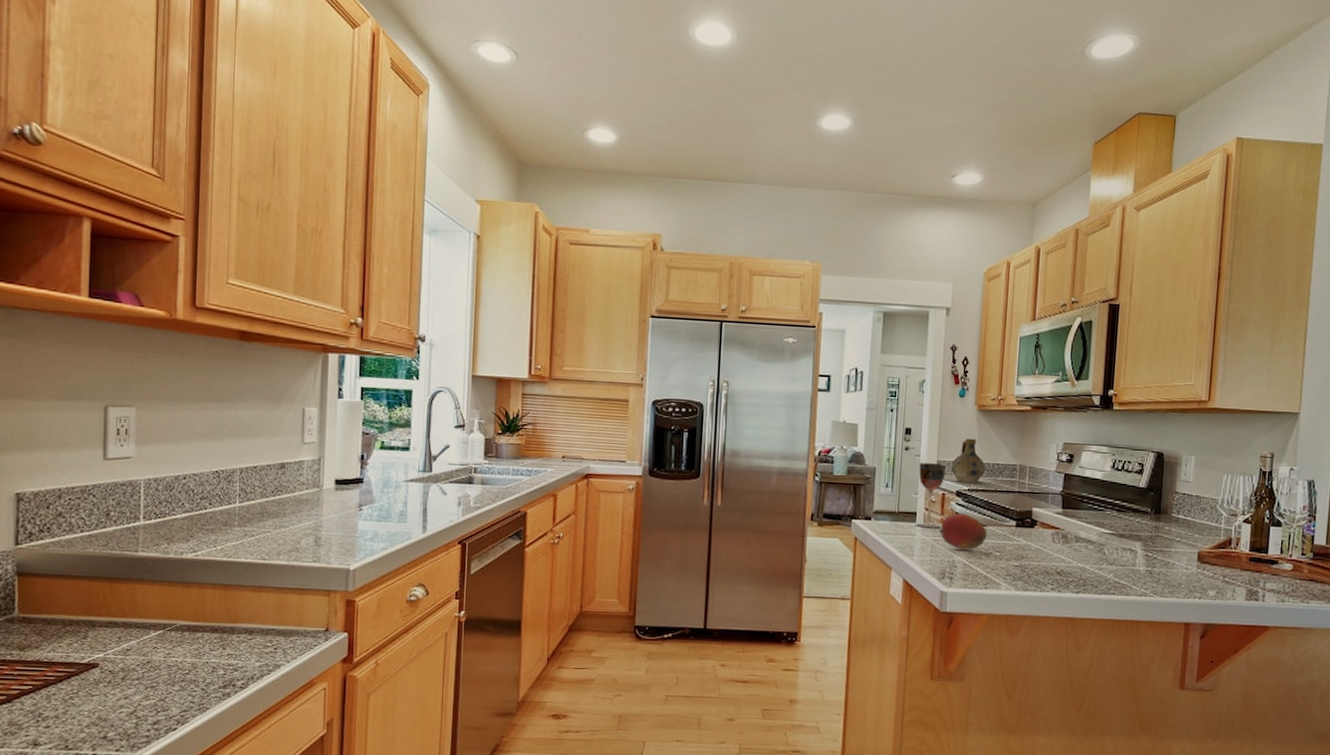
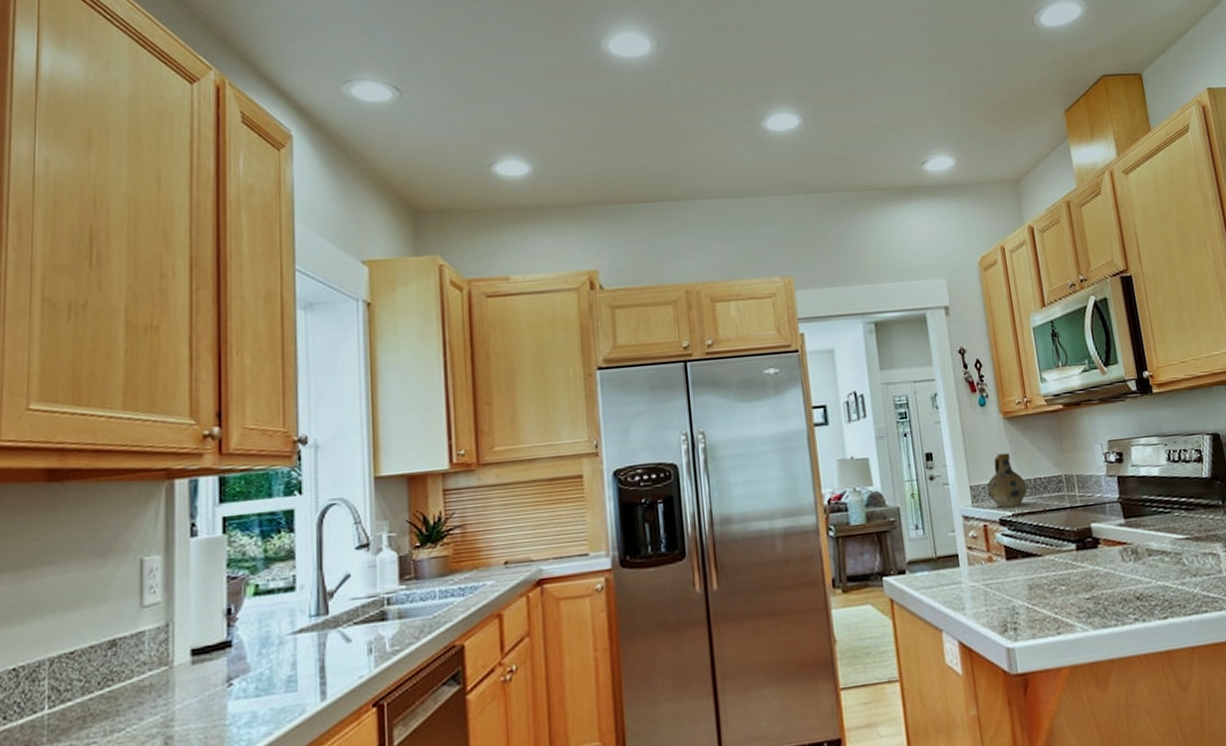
wineglass: present [916,463,946,529] -> none [949,489,991,572]
fruit: present [940,512,987,551] -> none [989,545,1046,592]

